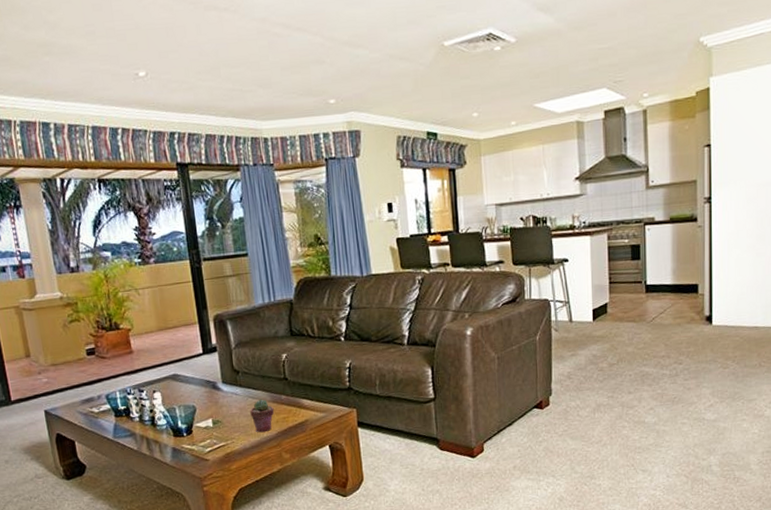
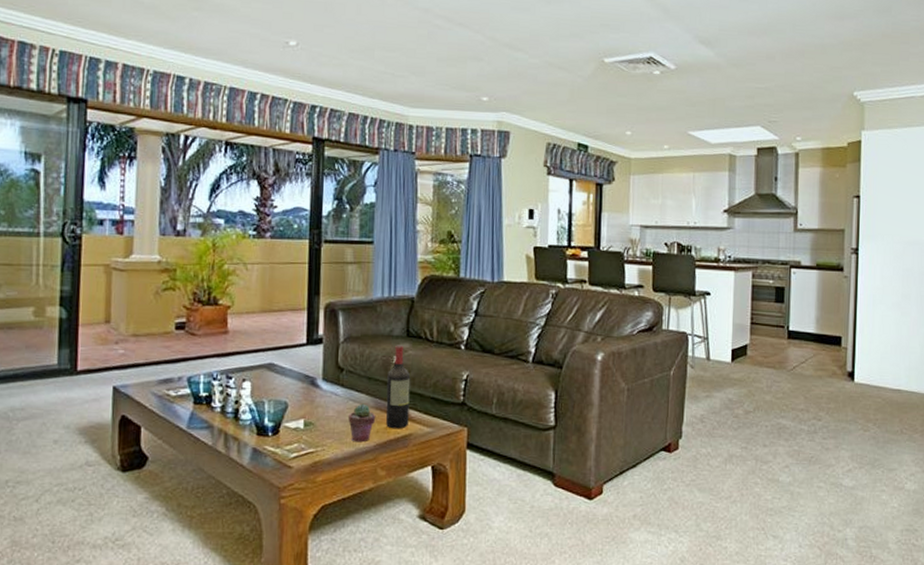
wine bottle: none [278,344,304,418] -> present [385,345,411,429]

